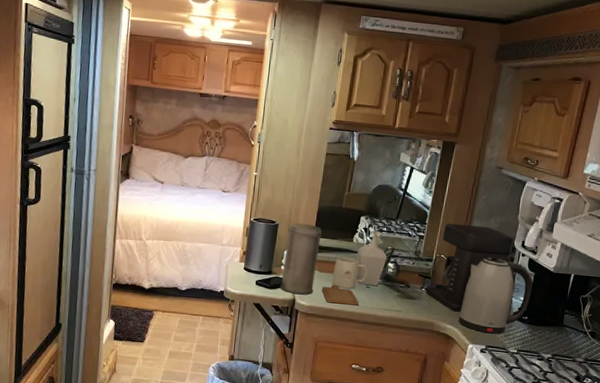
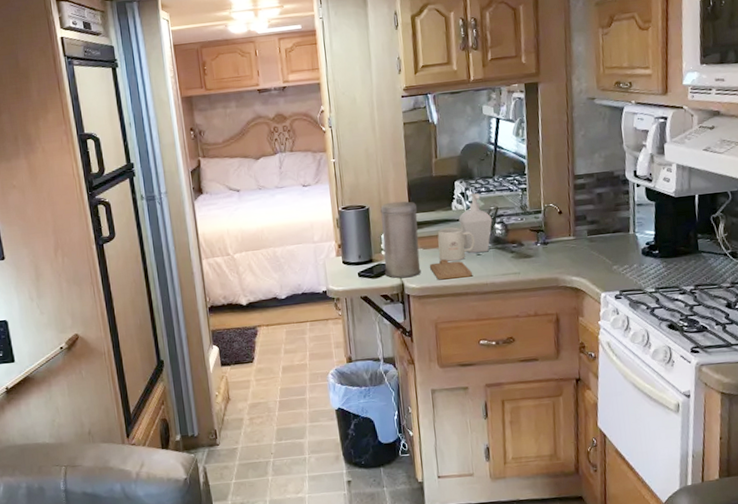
coffee maker: present [425,223,514,311] -> none [541,163,626,261]
kettle: present [458,257,533,334] -> none [583,193,657,278]

